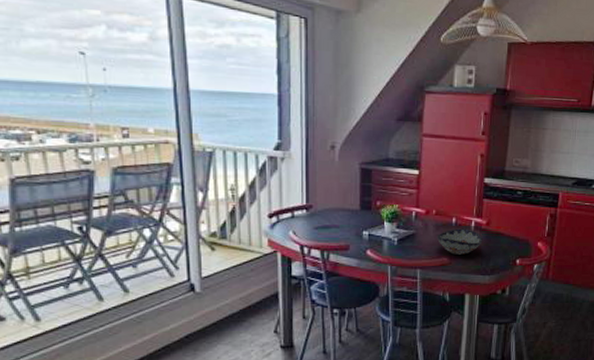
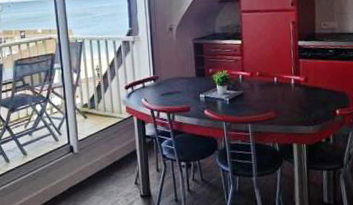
decorative bowl: present [436,228,483,255] -> none [262,86,303,109]

